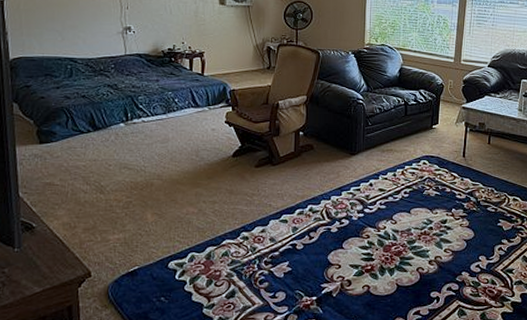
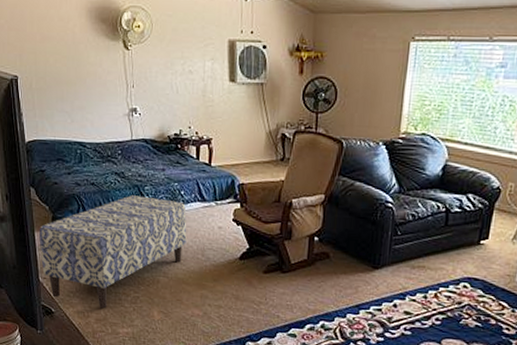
bench: none [20,105,181,217] -> present [39,195,187,309]

